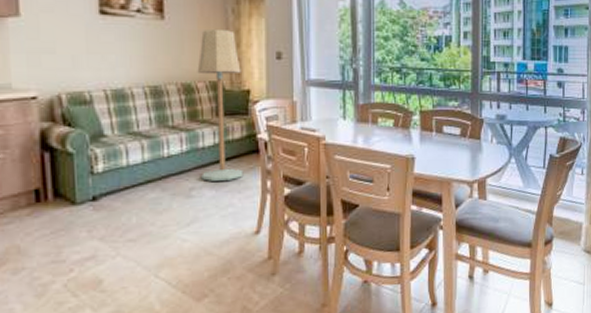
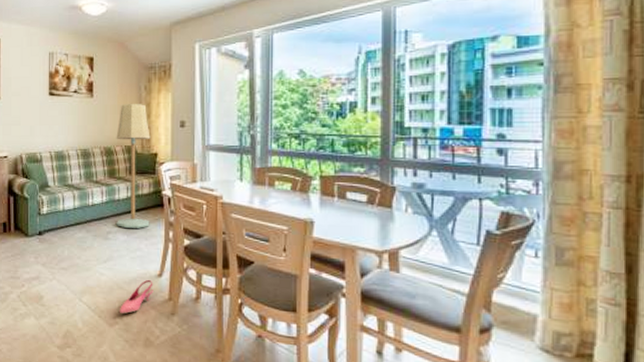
shoe: none [209,238,250,284] -> present [120,279,153,314]

